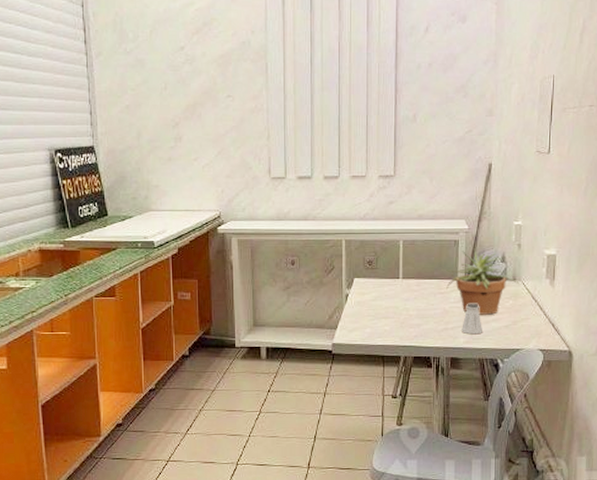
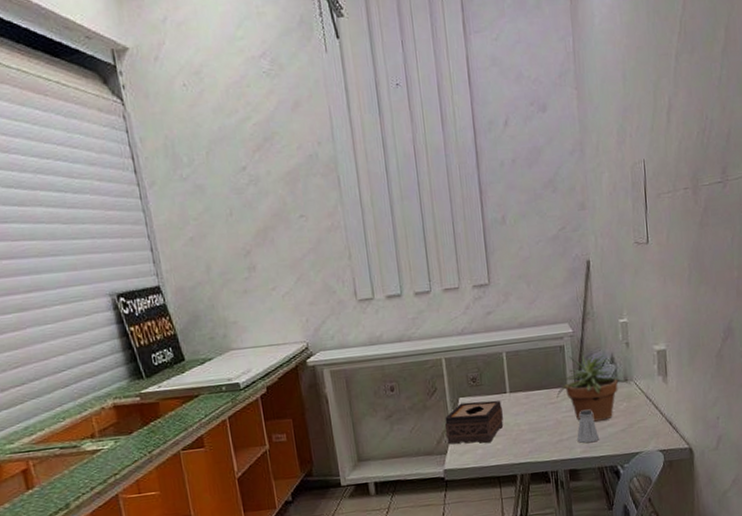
tissue box: none [338,283,393,323] -> present [444,400,504,445]

